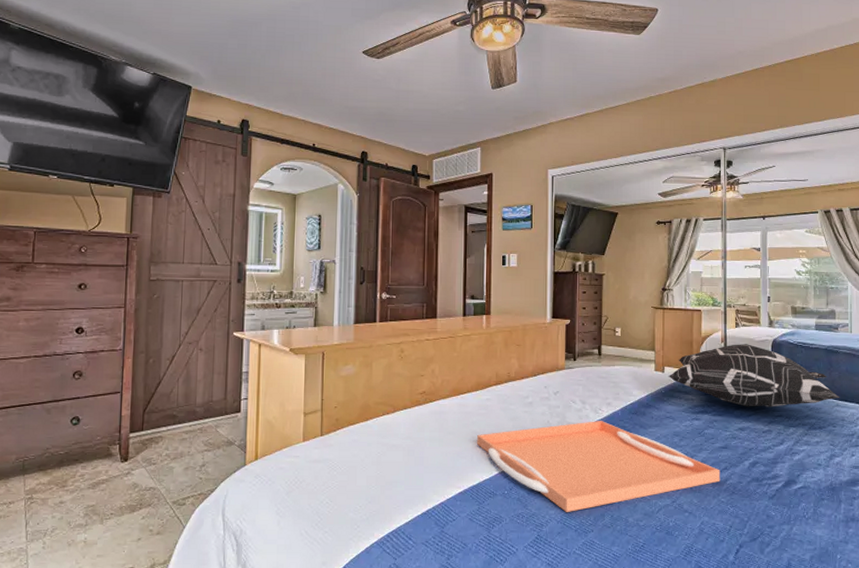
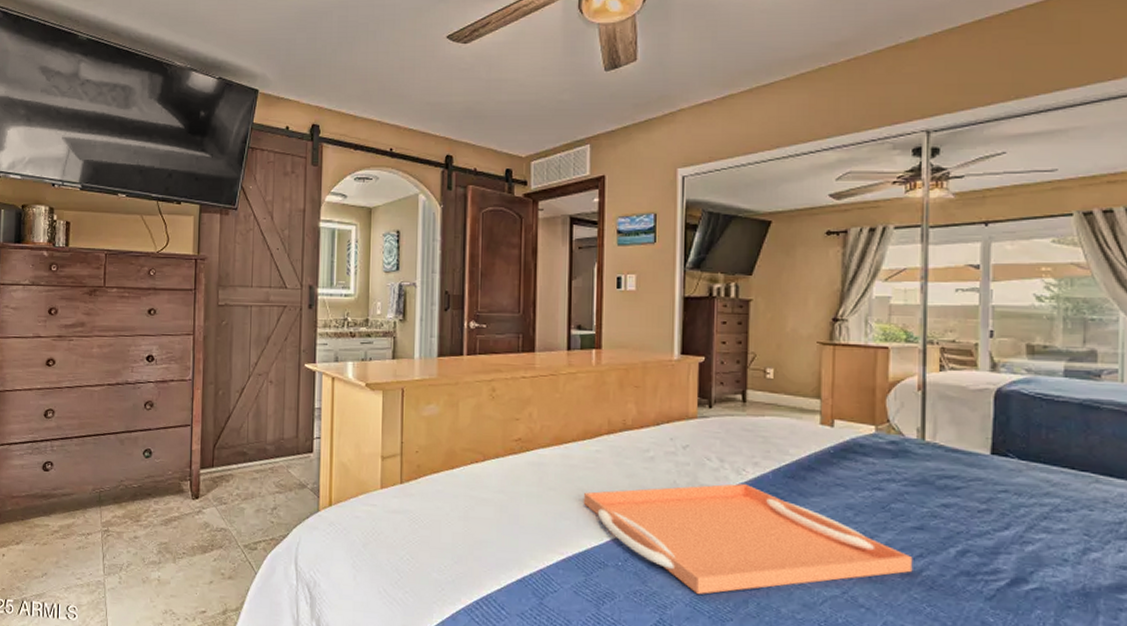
decorative pillow: present [668,344,840,407] -> none [839,393,1101,479]

